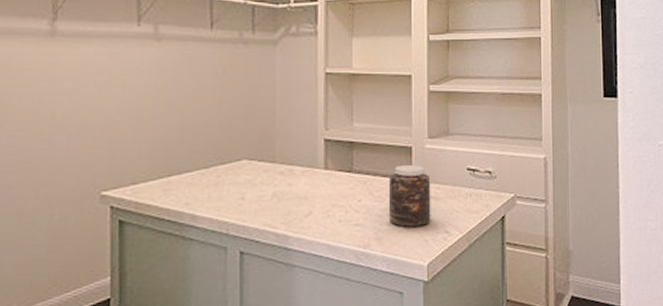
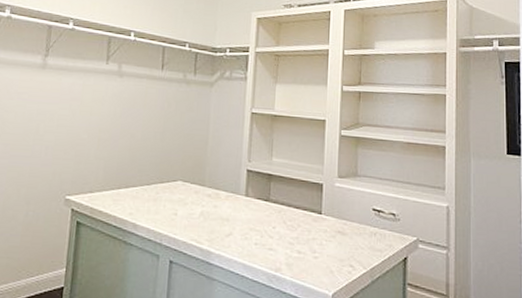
jar: present [388,165,431,227] -> none [298,200,339,258]

